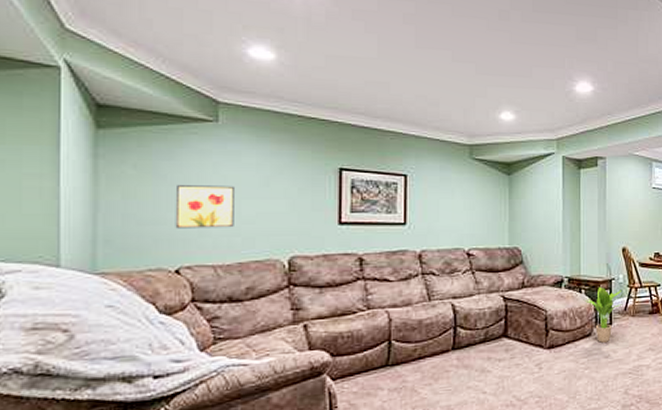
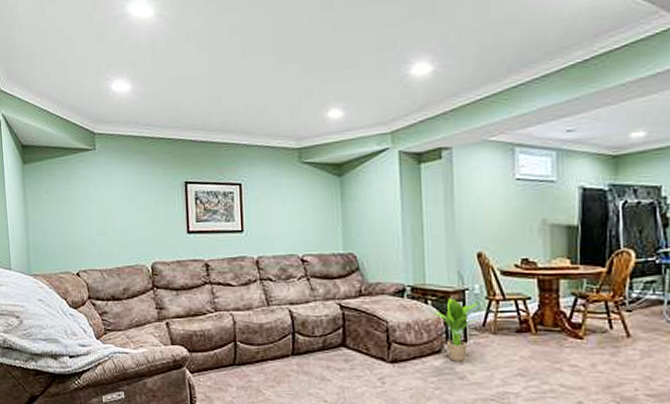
wall art: present [175,185,234,229] -> none [73,203,112,240]

